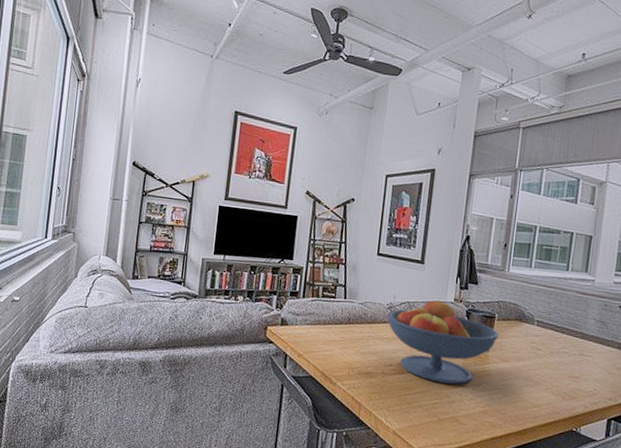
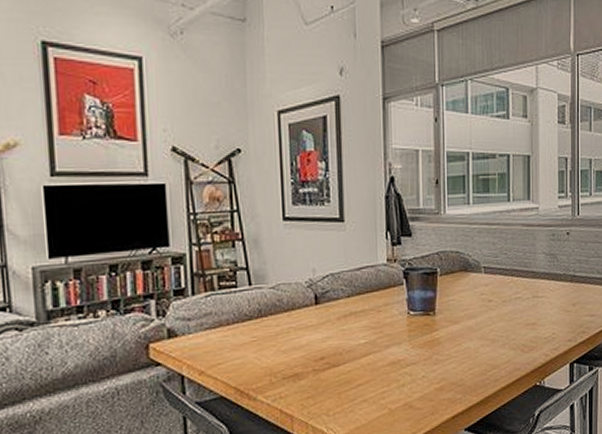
fruit bowl: present [387,300,500,385] -> none [309,264,445,367]

